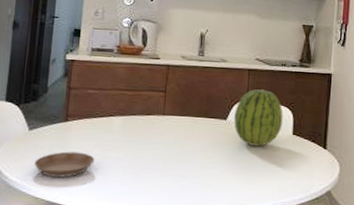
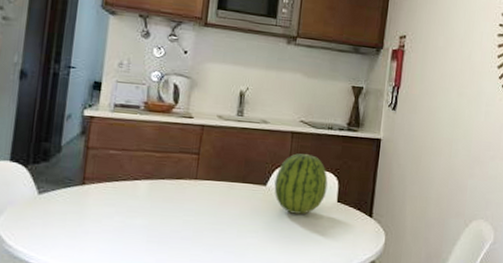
saucer: present [34,151,95,178] -> none [44,218,116,247]

